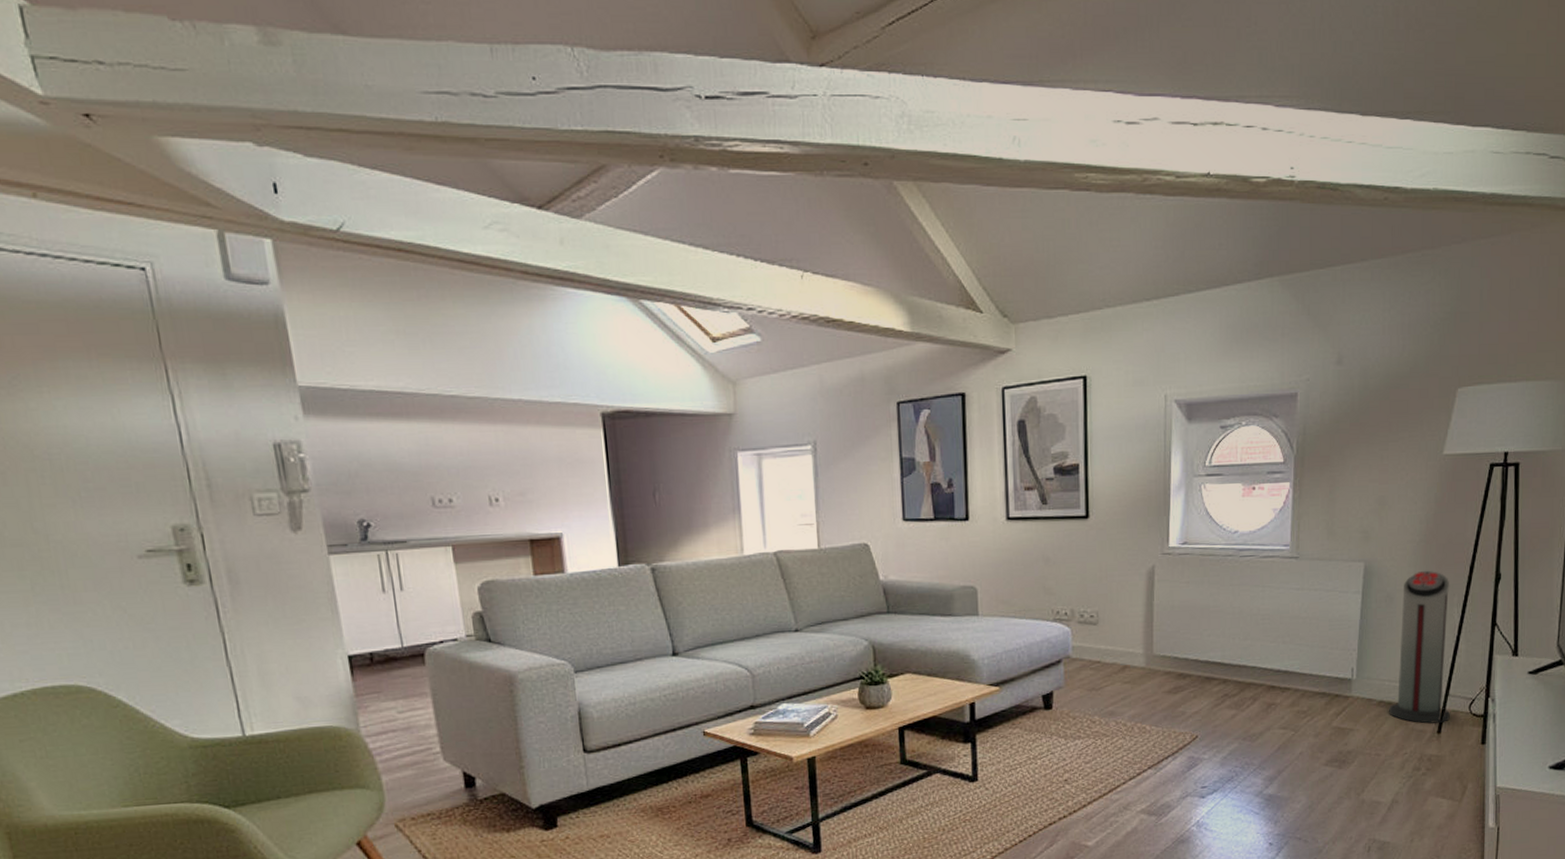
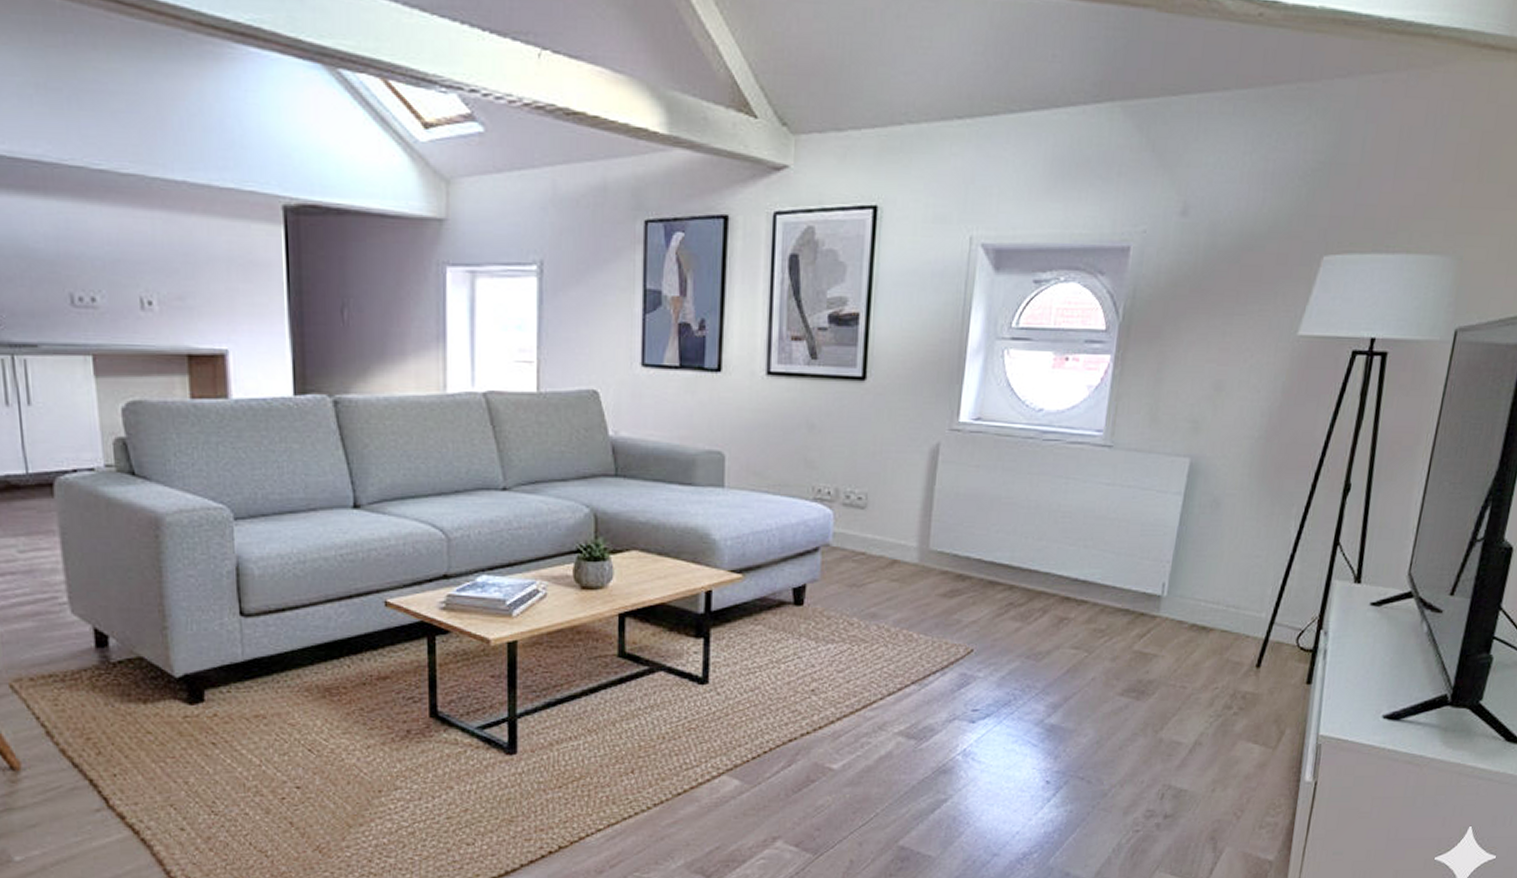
air purifier: present [1389,570,1450,724] -> none [1201,473,1289,655]

